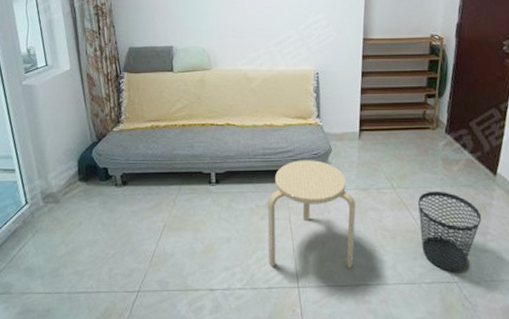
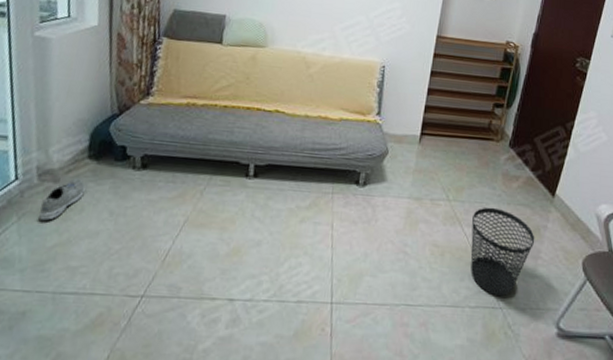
sneaker: none [48,198,80,235] -> present [39,178,86,221]
stool: present [268,160,356,269] -> none [302,159,407,286]

